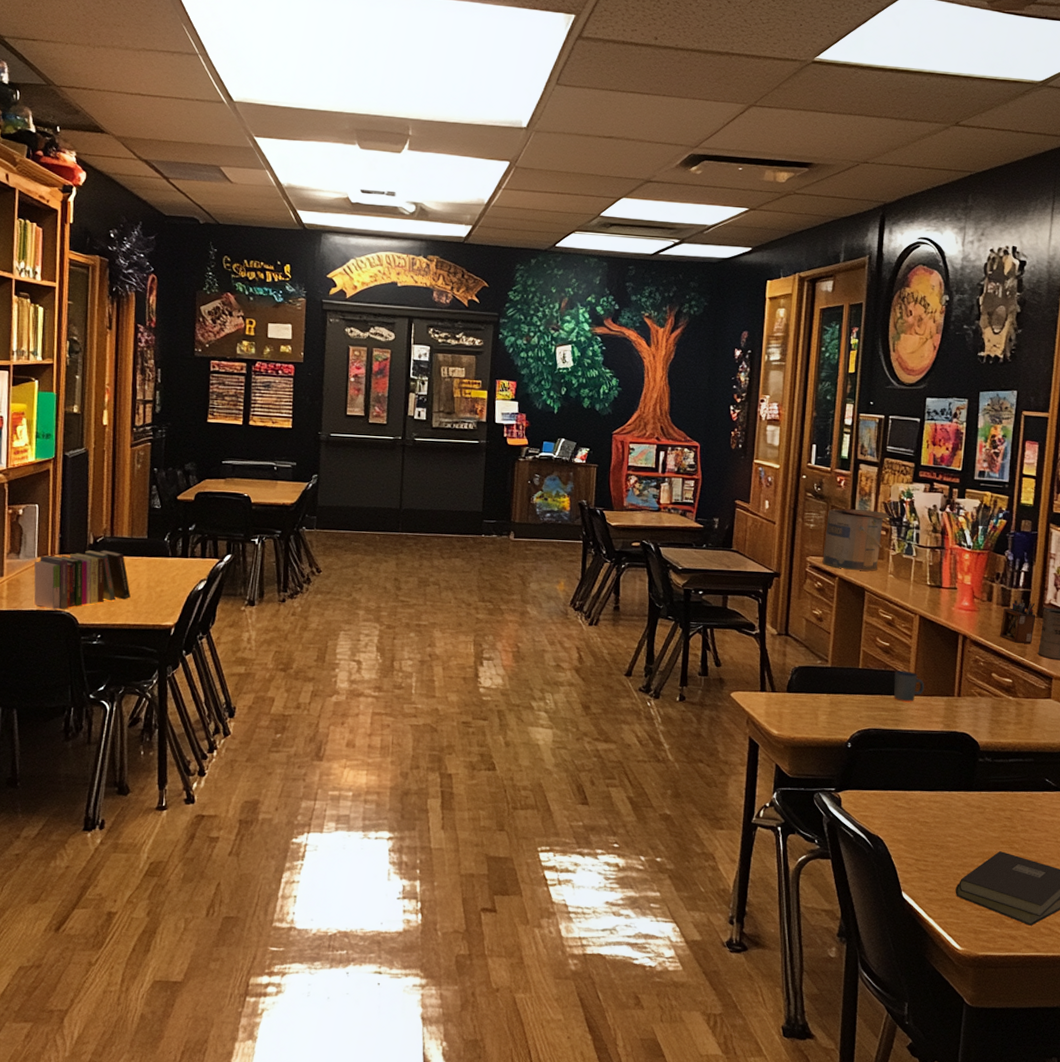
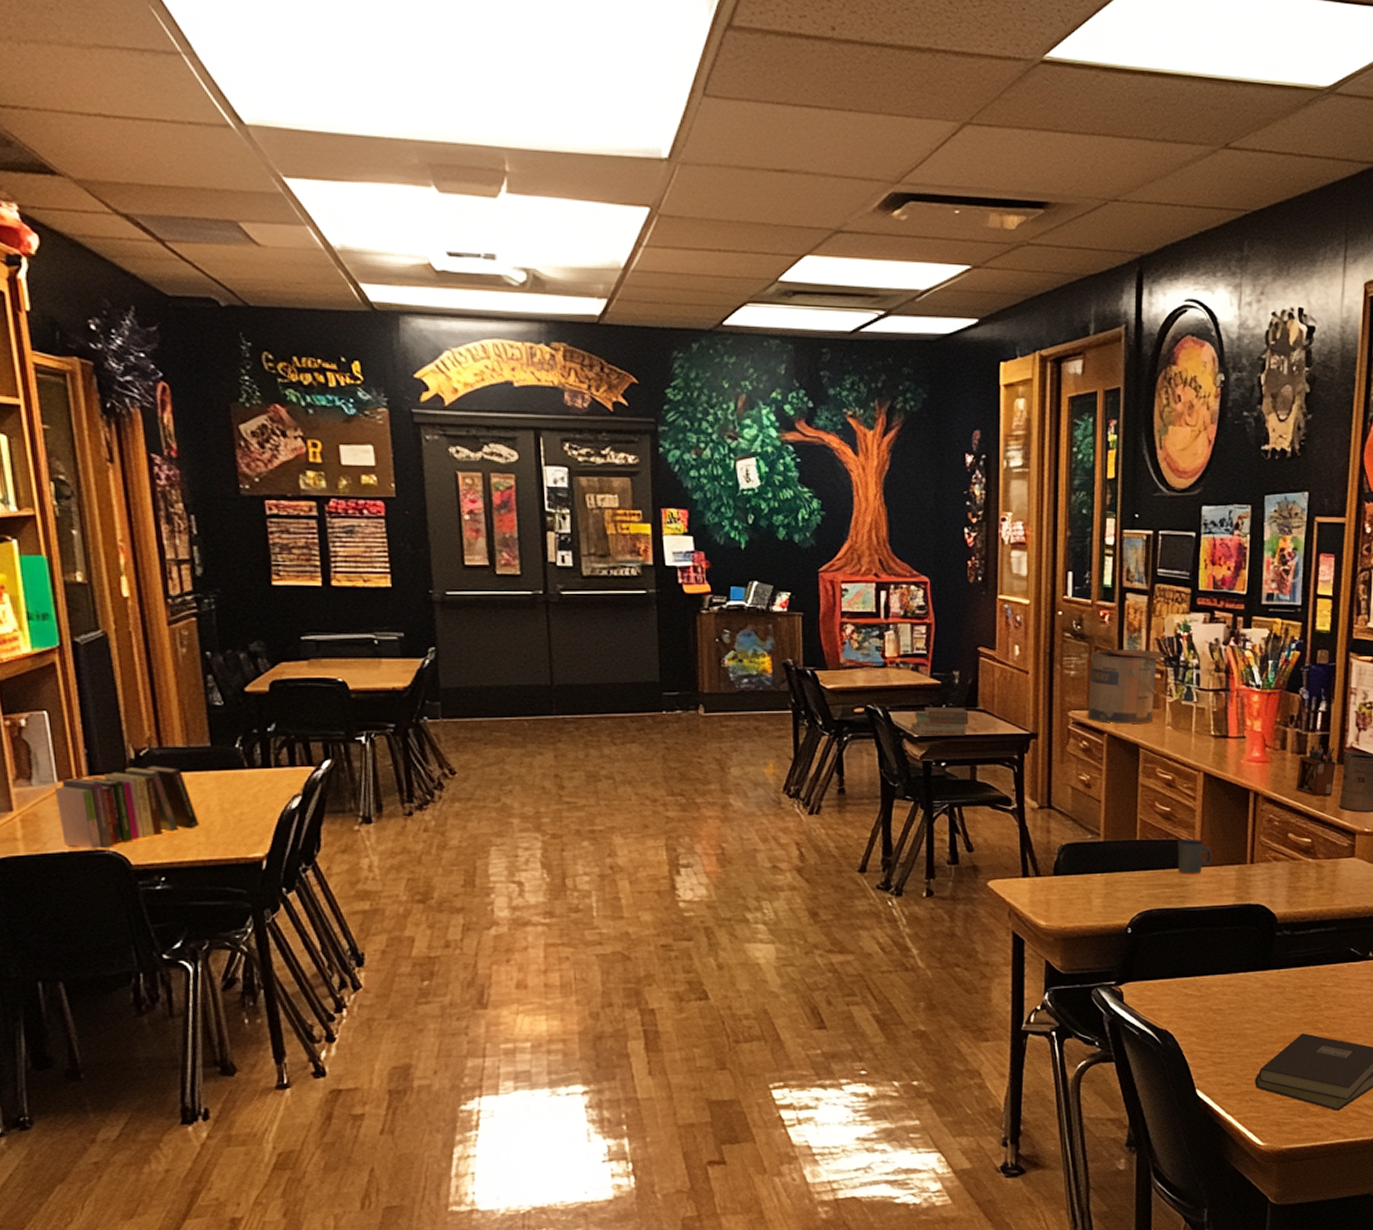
books: none [676,545,724,571] -> present [911,706,969,736]

